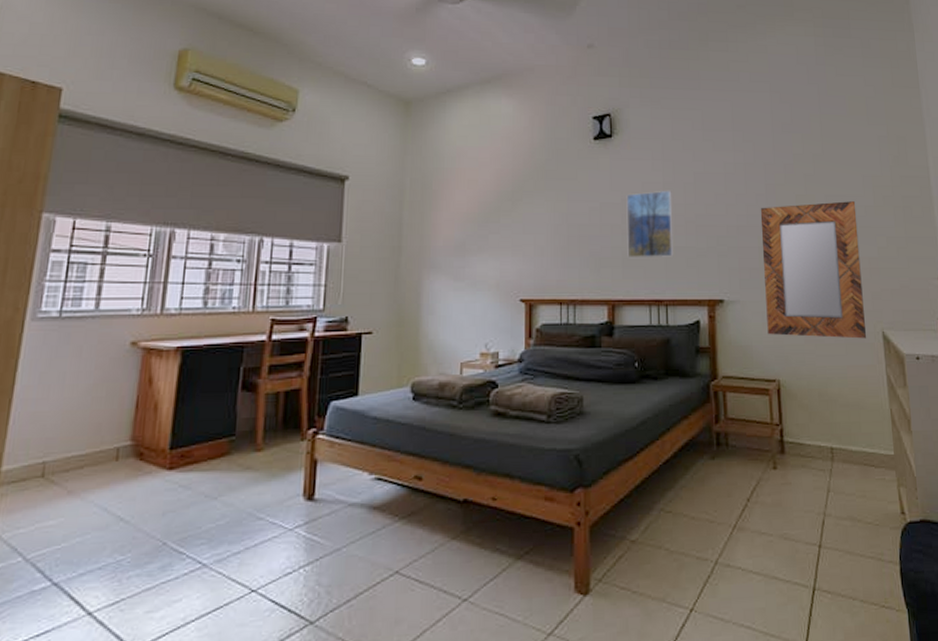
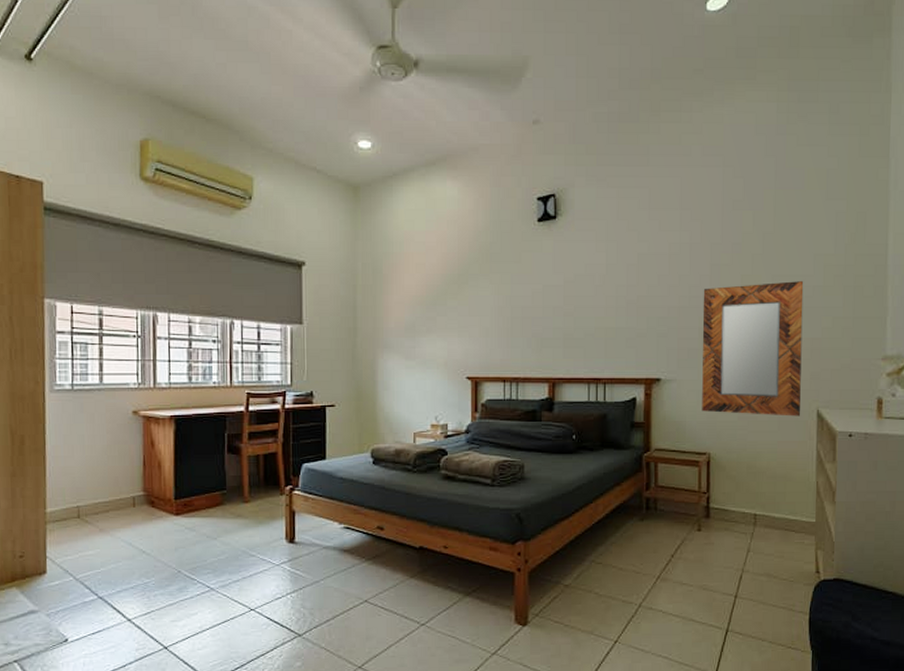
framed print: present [626,190,674,258] -> none [568,271,615,339]

